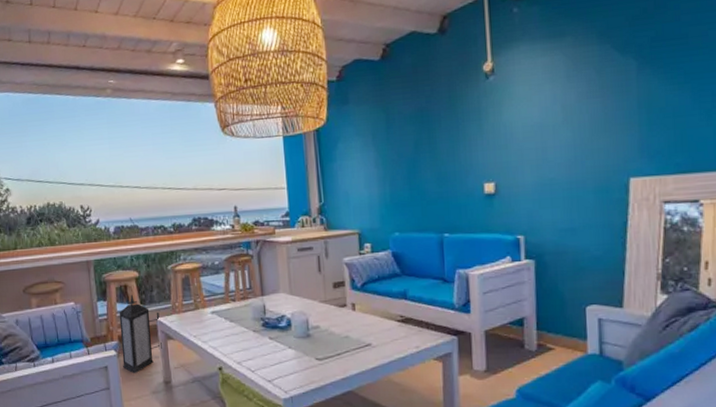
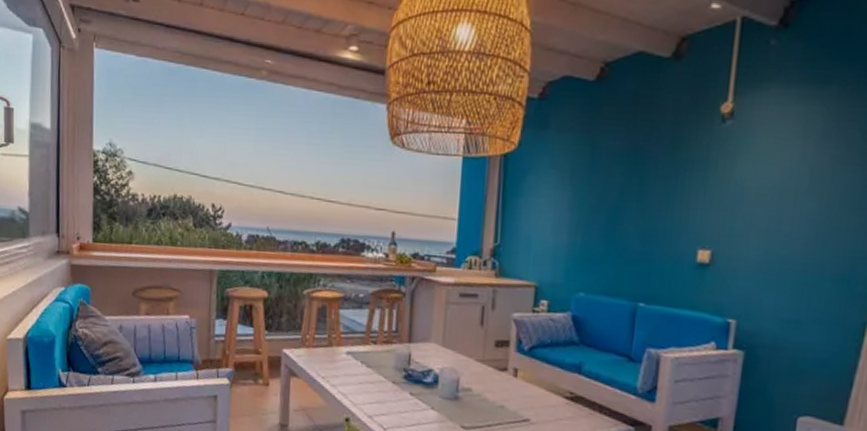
lantern: present [119,294,162,374] -> none [235,316,286,410]

